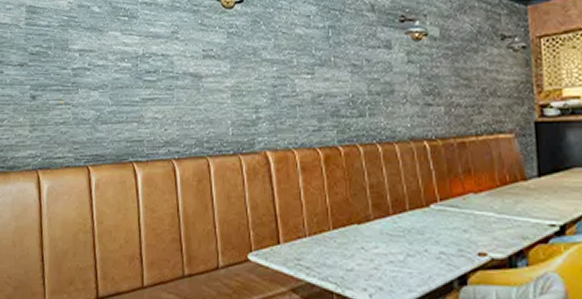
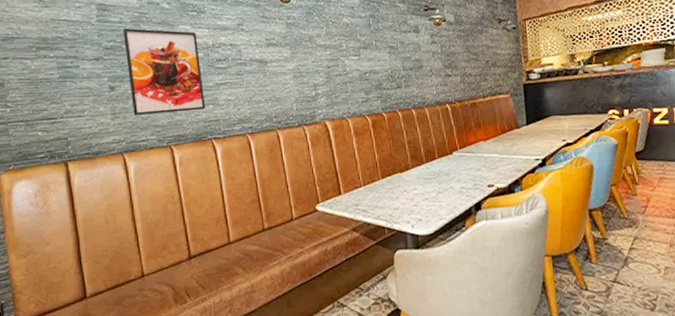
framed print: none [50,32,130,130] -> present [123,28,206,116]

